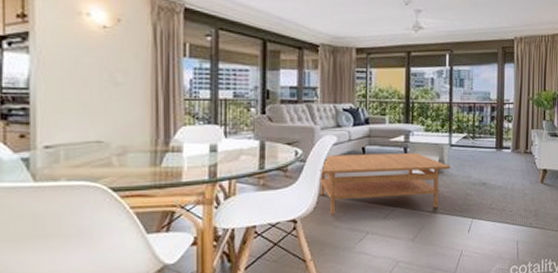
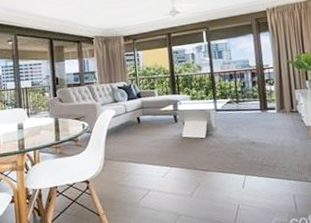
coffee table: present [319,153,451,215] -> none [103,119,219,176]

